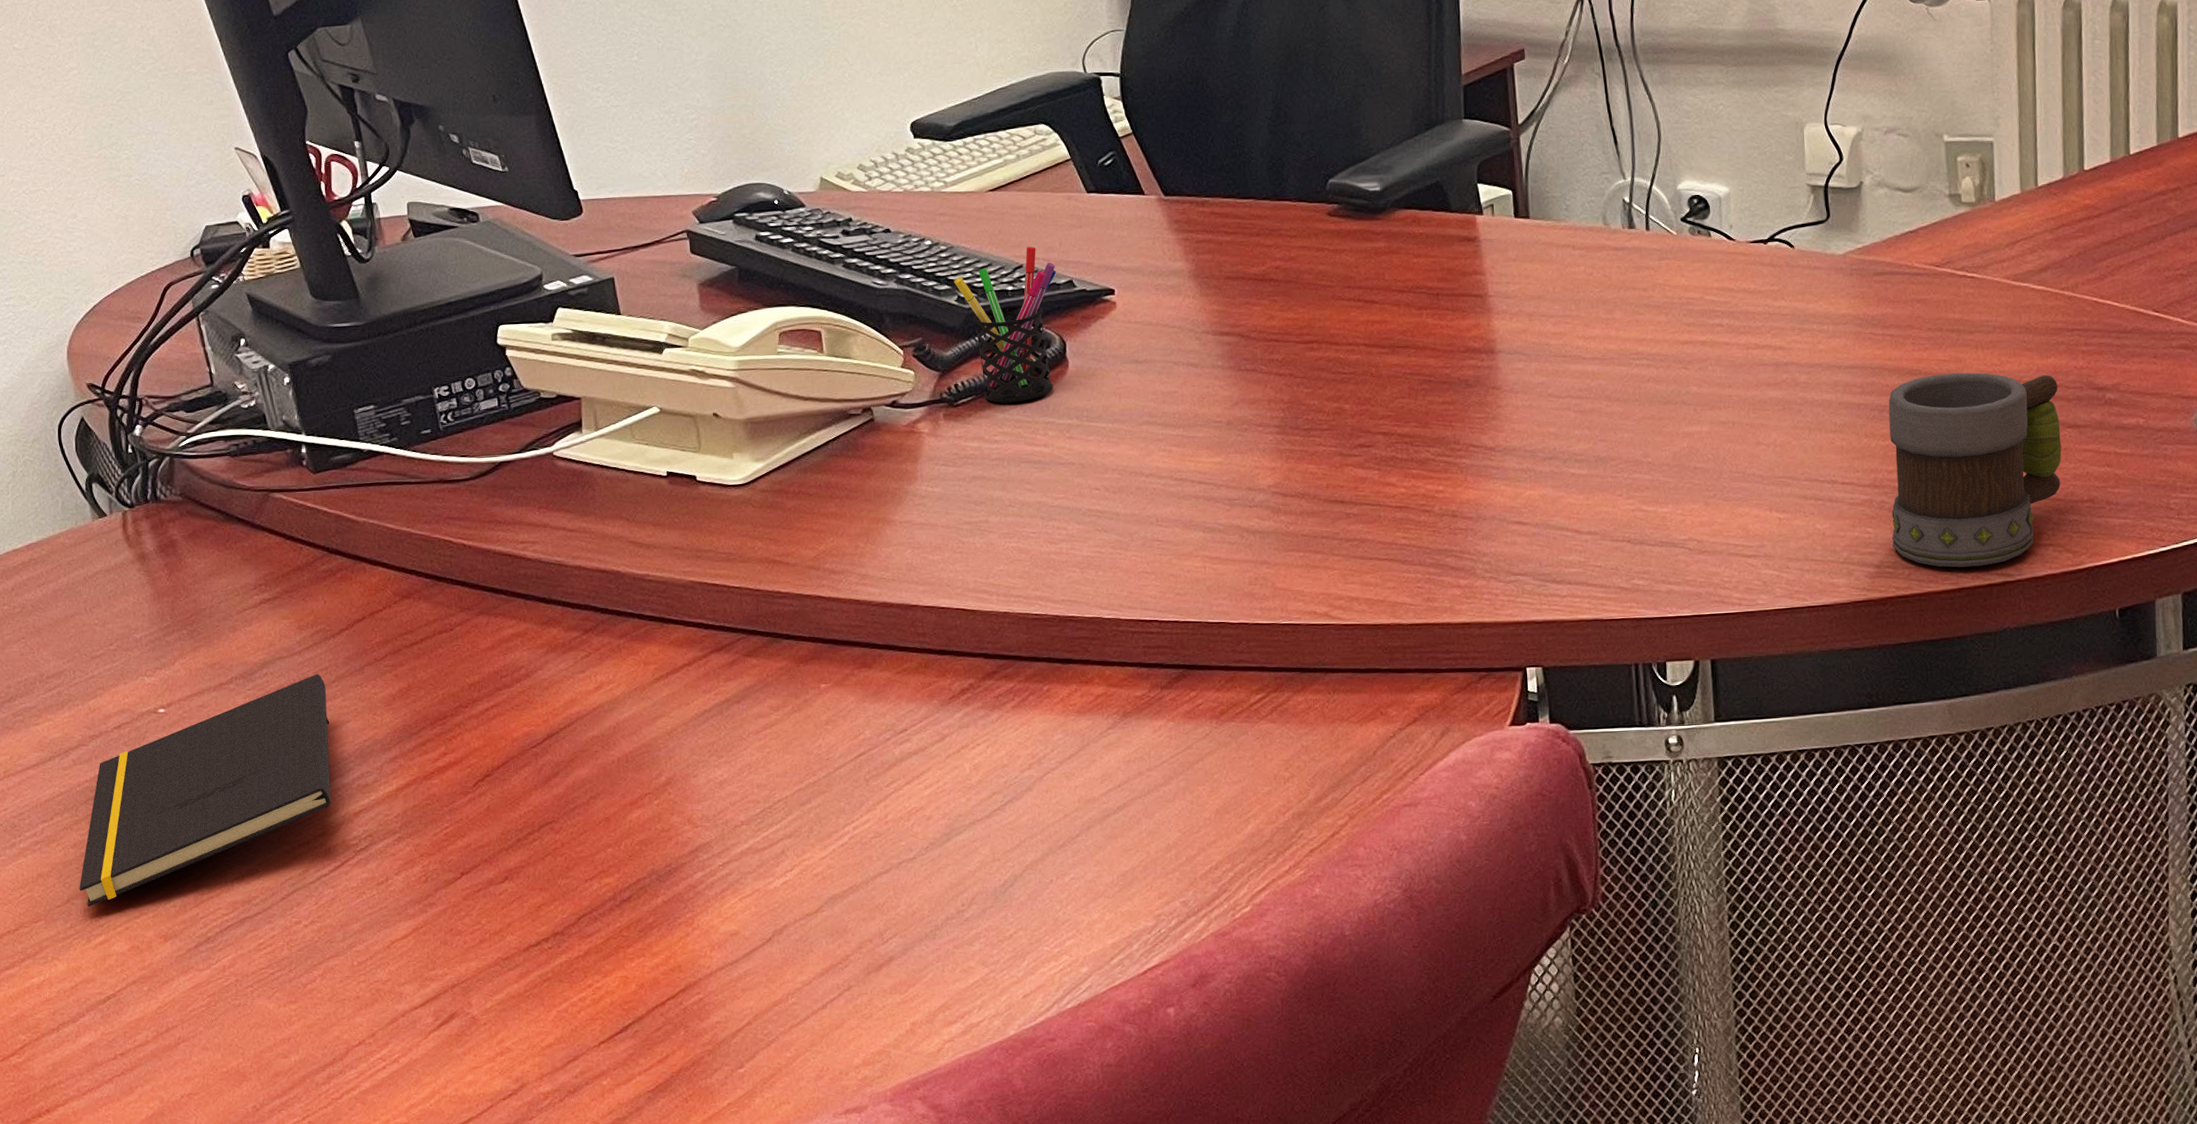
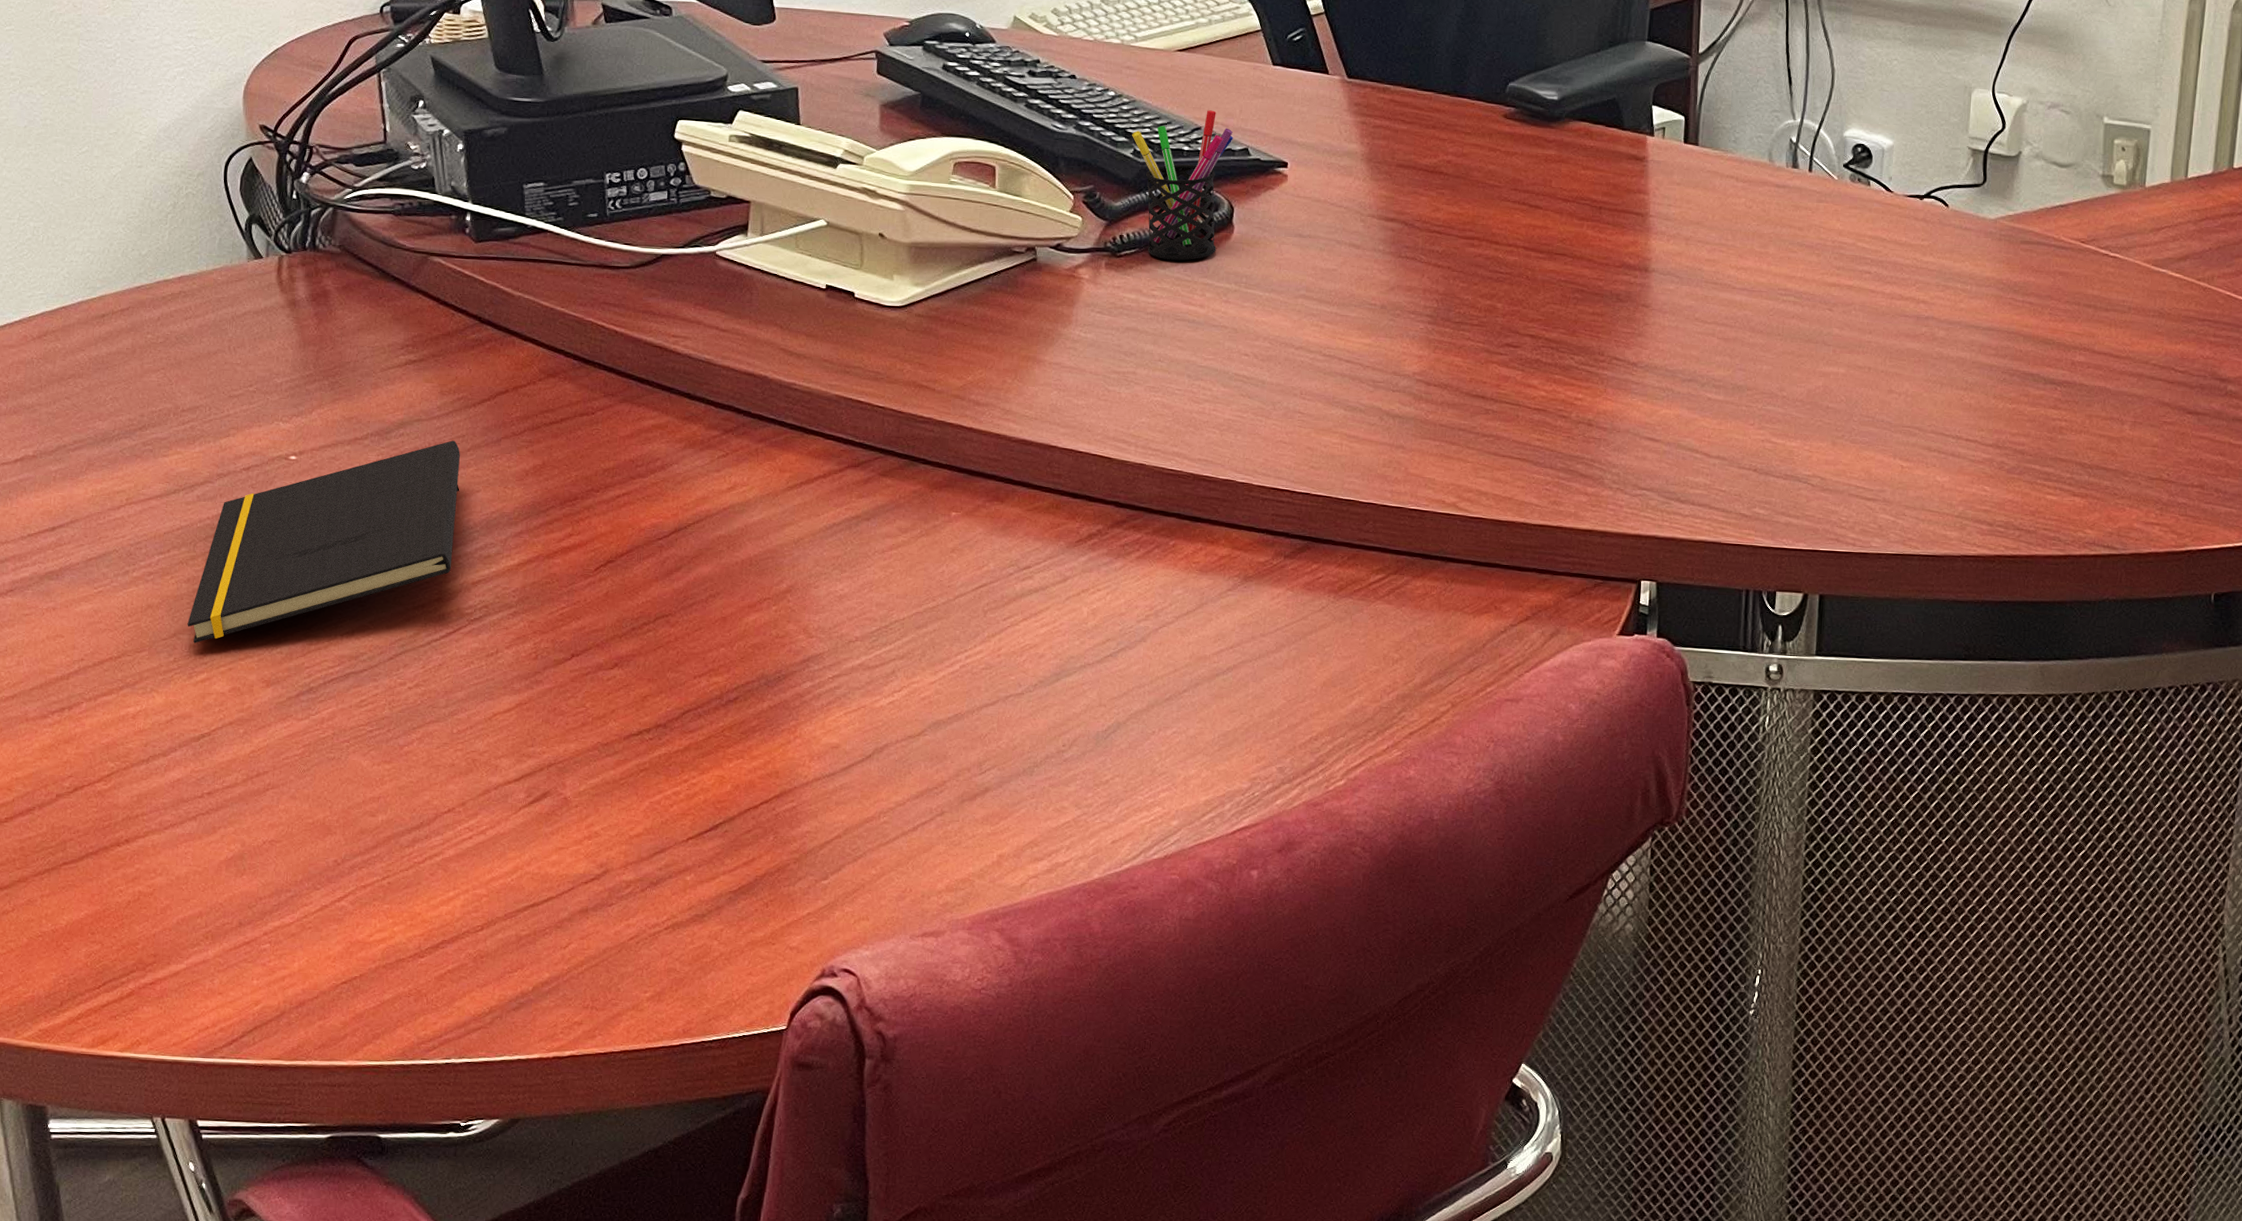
mug: present [1888,372,2062,568] -> none [2007,346,2183,537]

